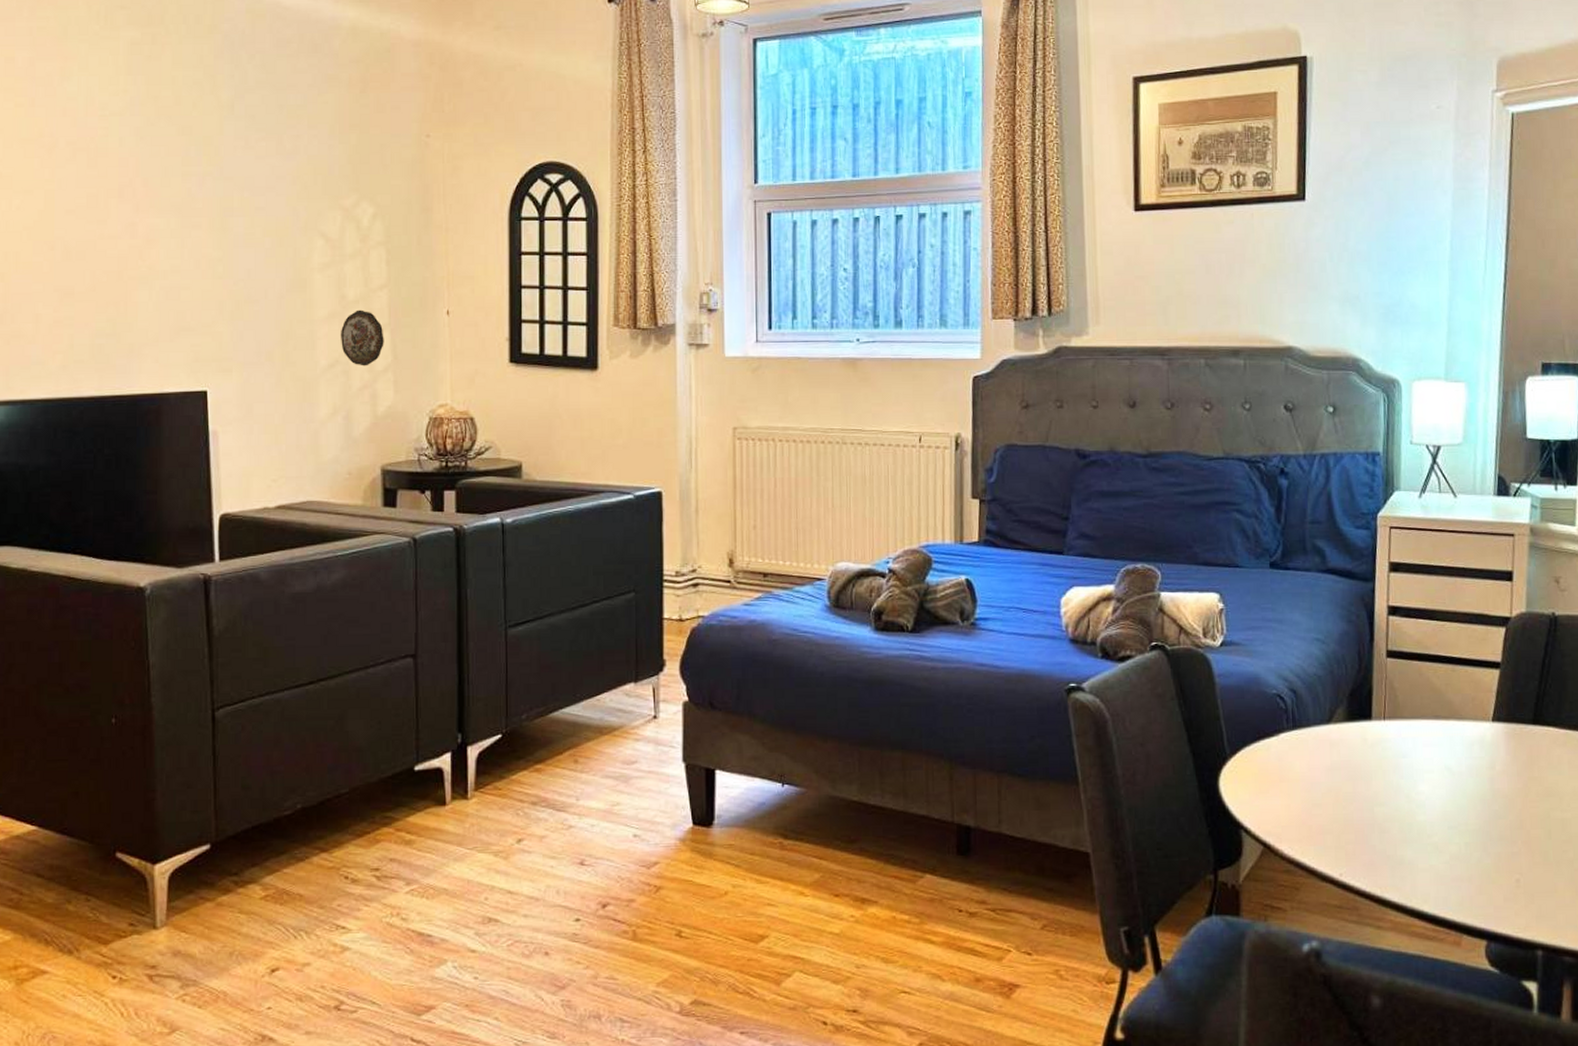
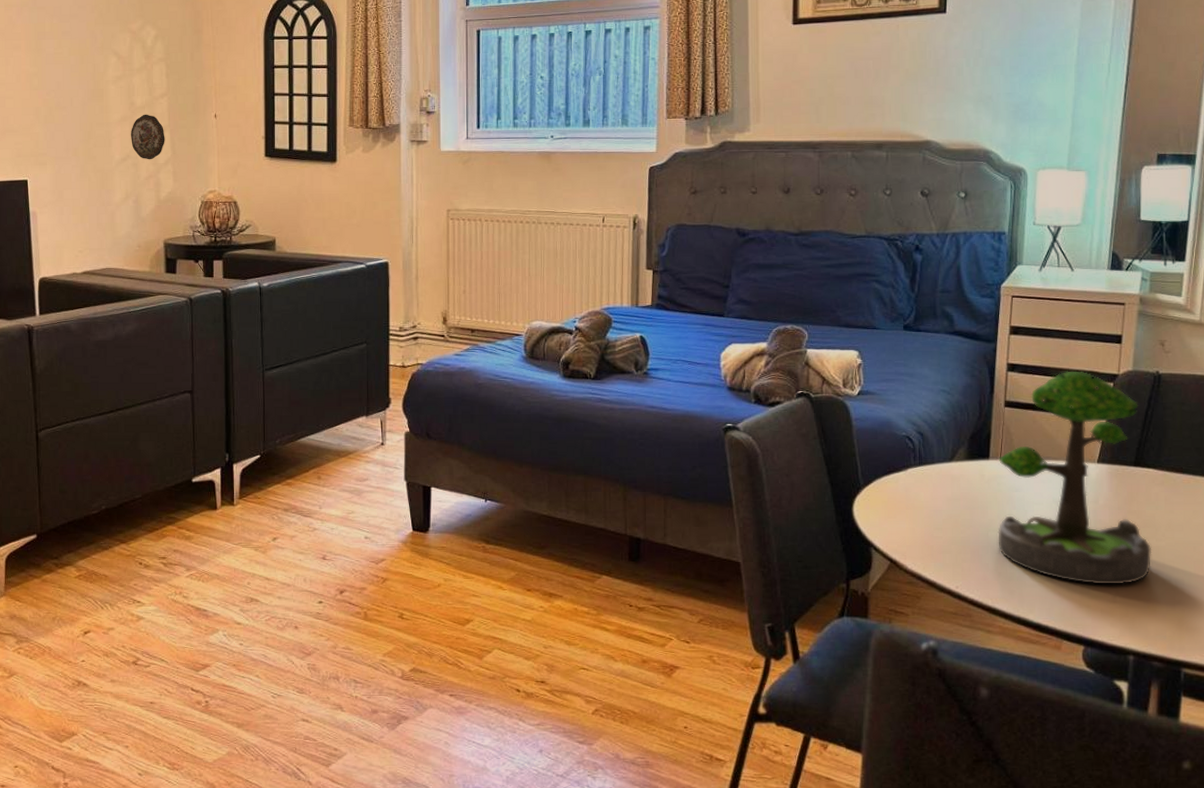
plant: none [1382,613,1557,867] -> present [998,371,1152,585]

